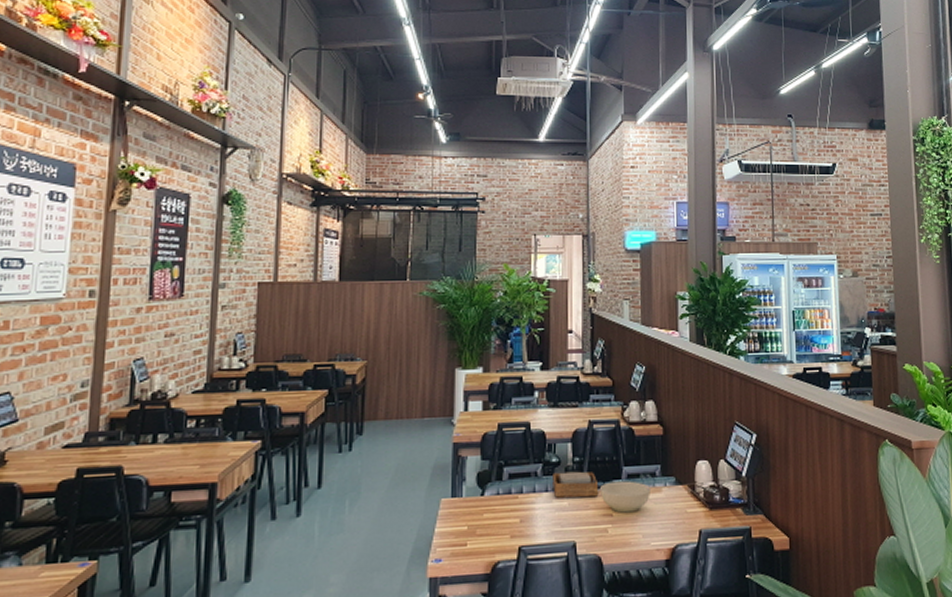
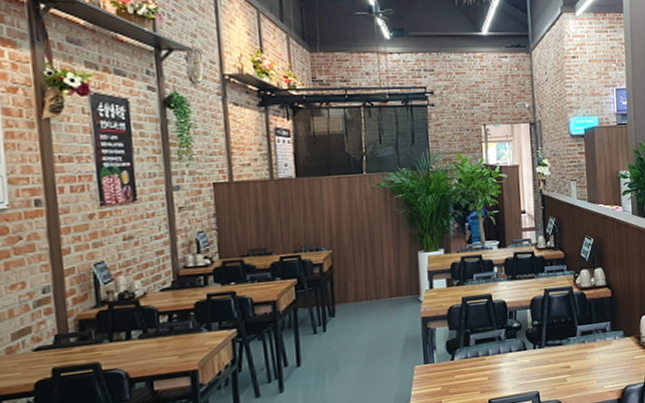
napkin holder: present [553,471,599,498] -> none [515,332,557,357]
bowl: present [599,481,652,513] -> none [557,337,603,365]

